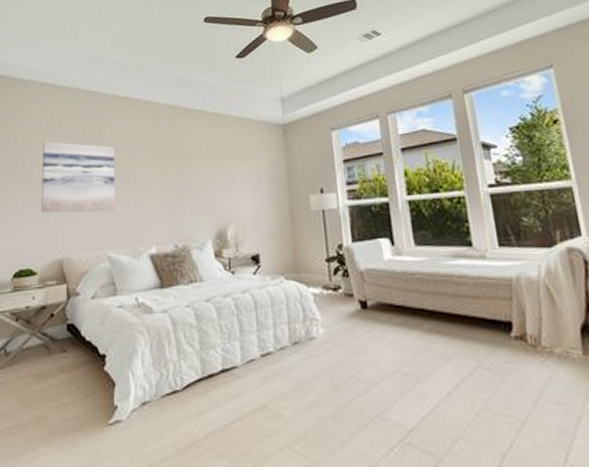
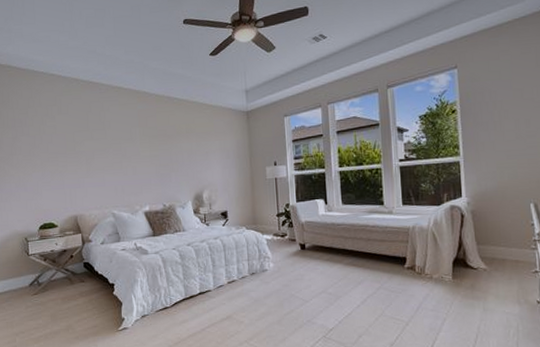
wall art: present [41,141,116,213] -> none [54,123,116,180]

